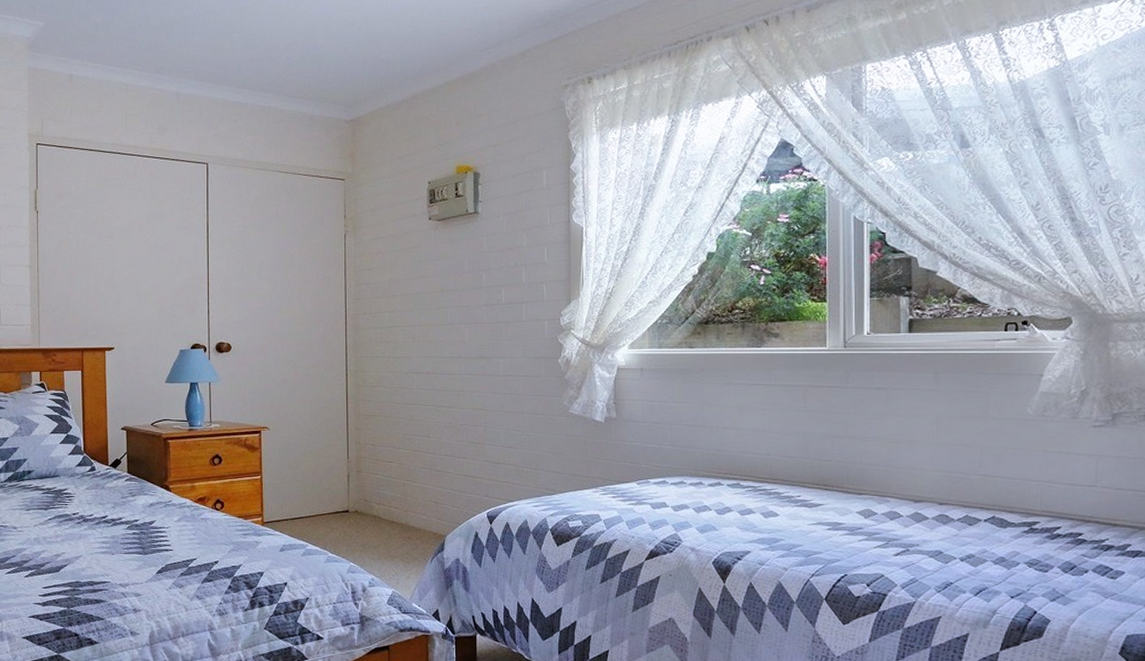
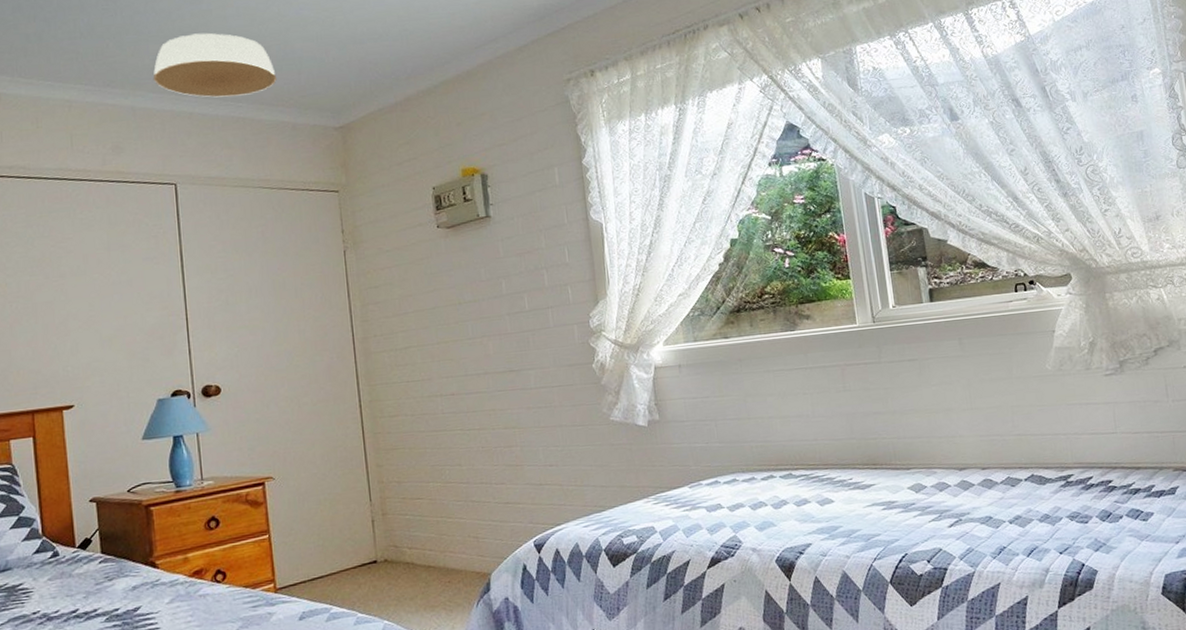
ceiling light: none [195,27,300,87] -> present [153,32,277,98]

